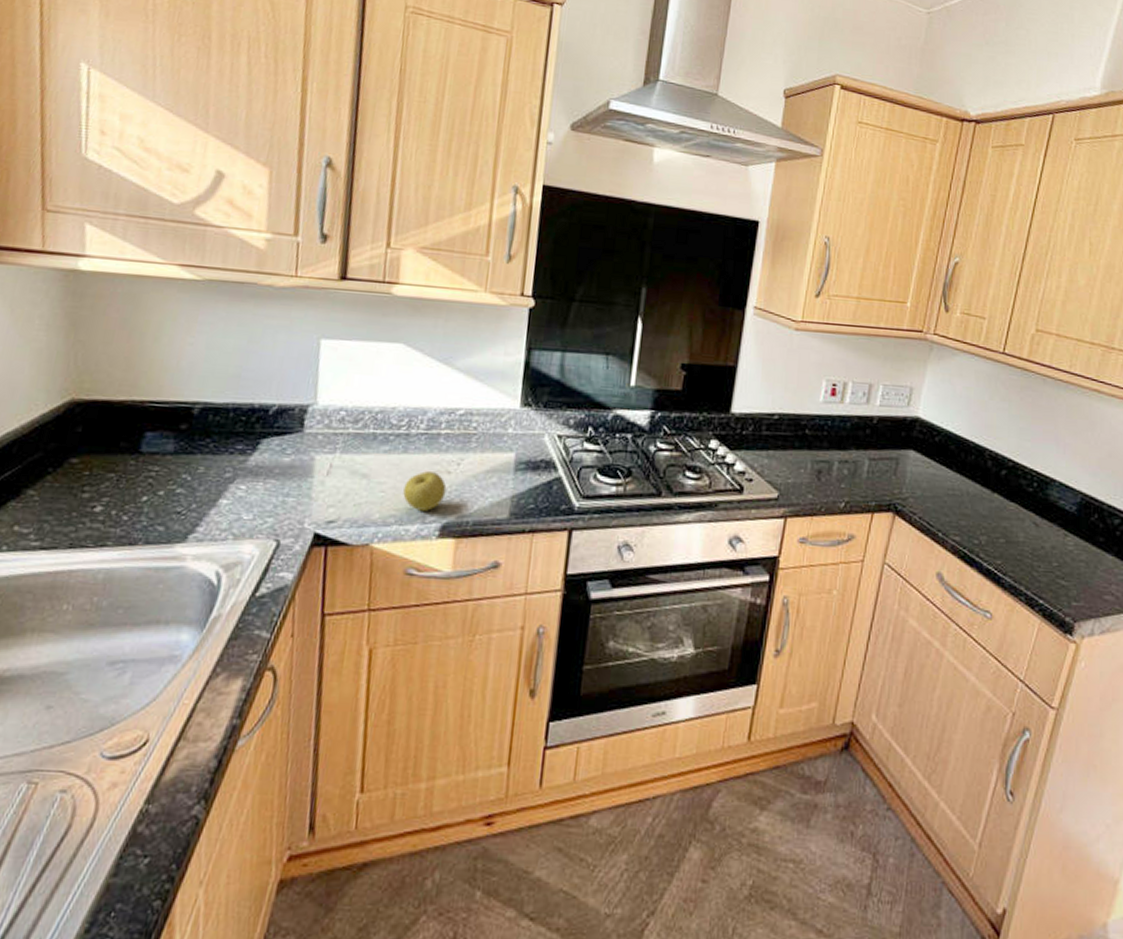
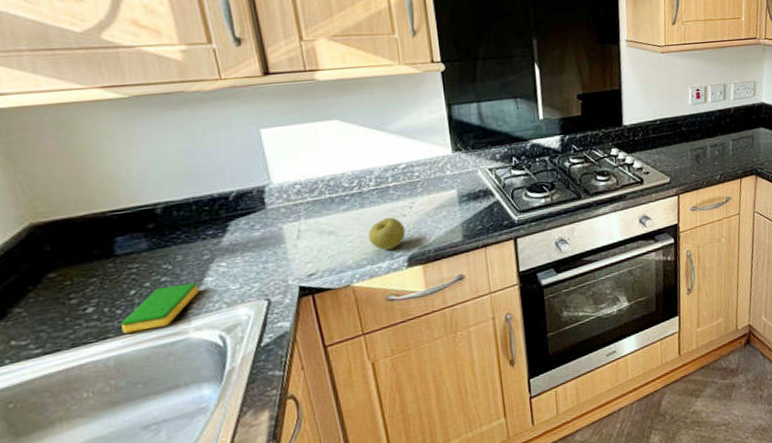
dish sponge: none [122,500,211,546] -> present [120,283,199,334]

